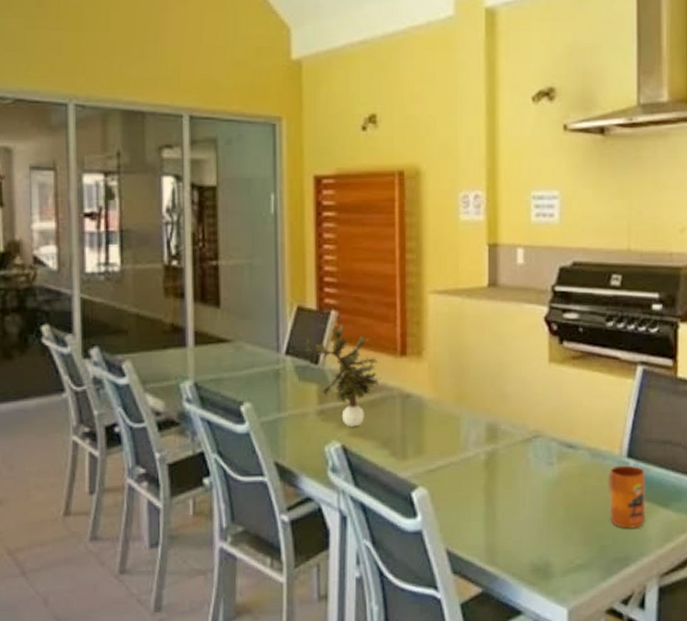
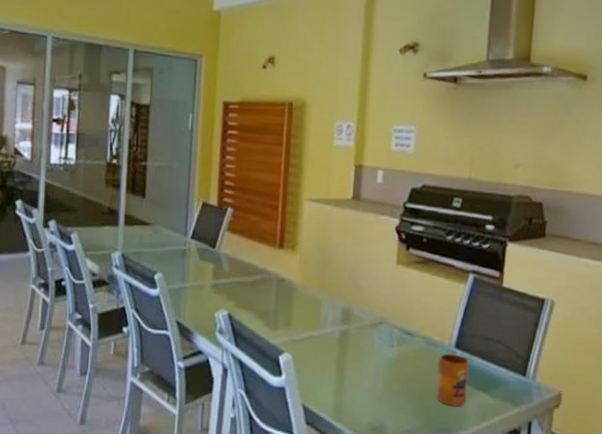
potted plant: present [305,324,381,427] -> none [206,219,263,300]

